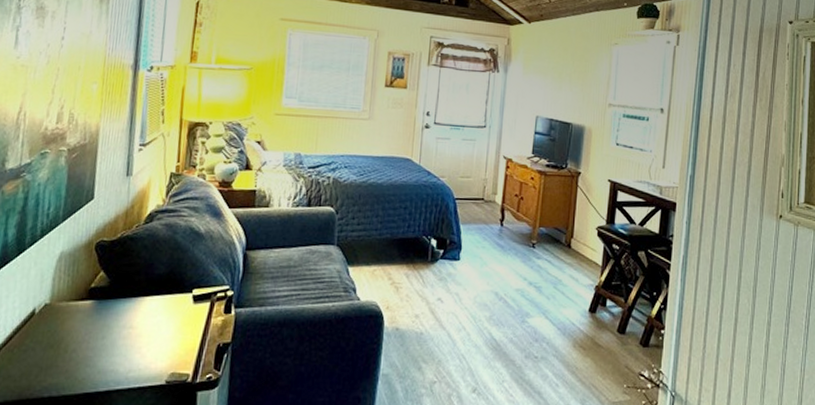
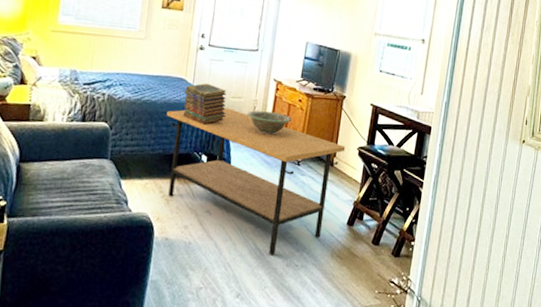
coffee table: none [393,188,583,346] -> present [166,108,346,255]
book stack: none [410,162,455,207] -> present [183,83,227,125]
decorative bowl: none [477,190,523,216] -> present [247,110,291,135]

